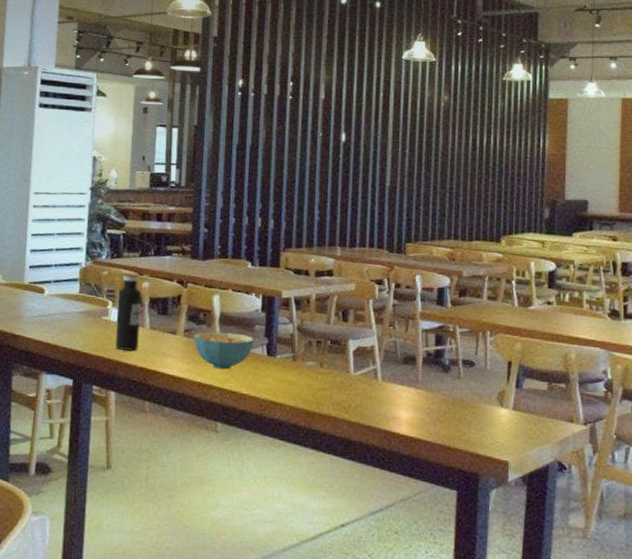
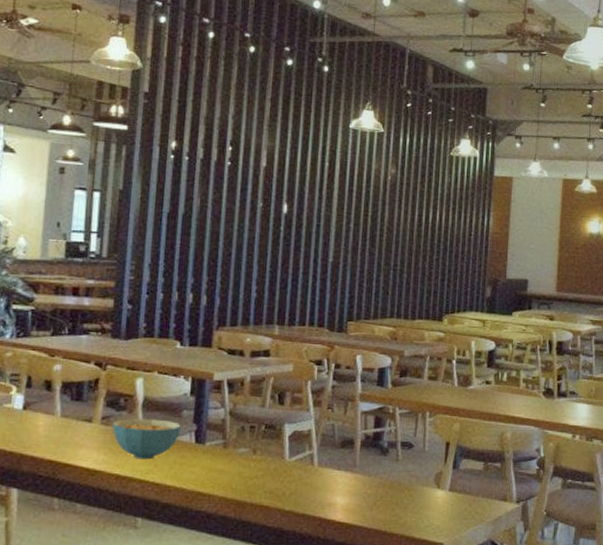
water bottle: present [115,273,142,351] -> none [19,355,52,442]

